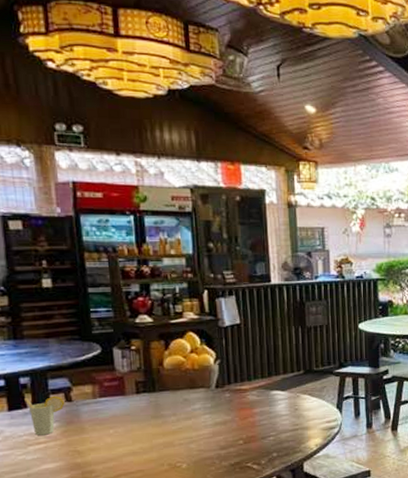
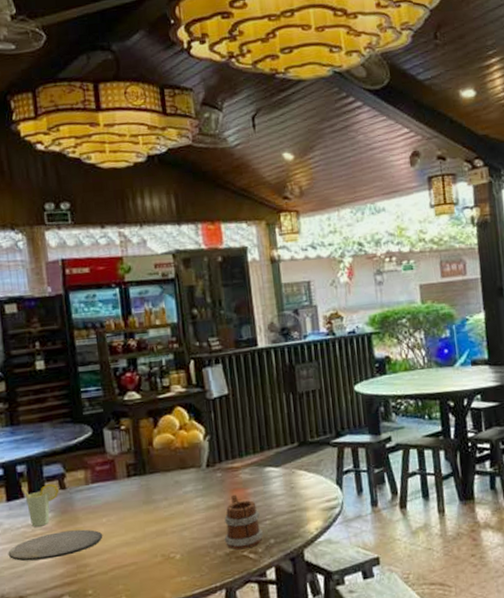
plate: none [9,439,110,467] -> present [8,529,103,562]
mug: none [229,413,268,462] -> present [224,494,264,550]

